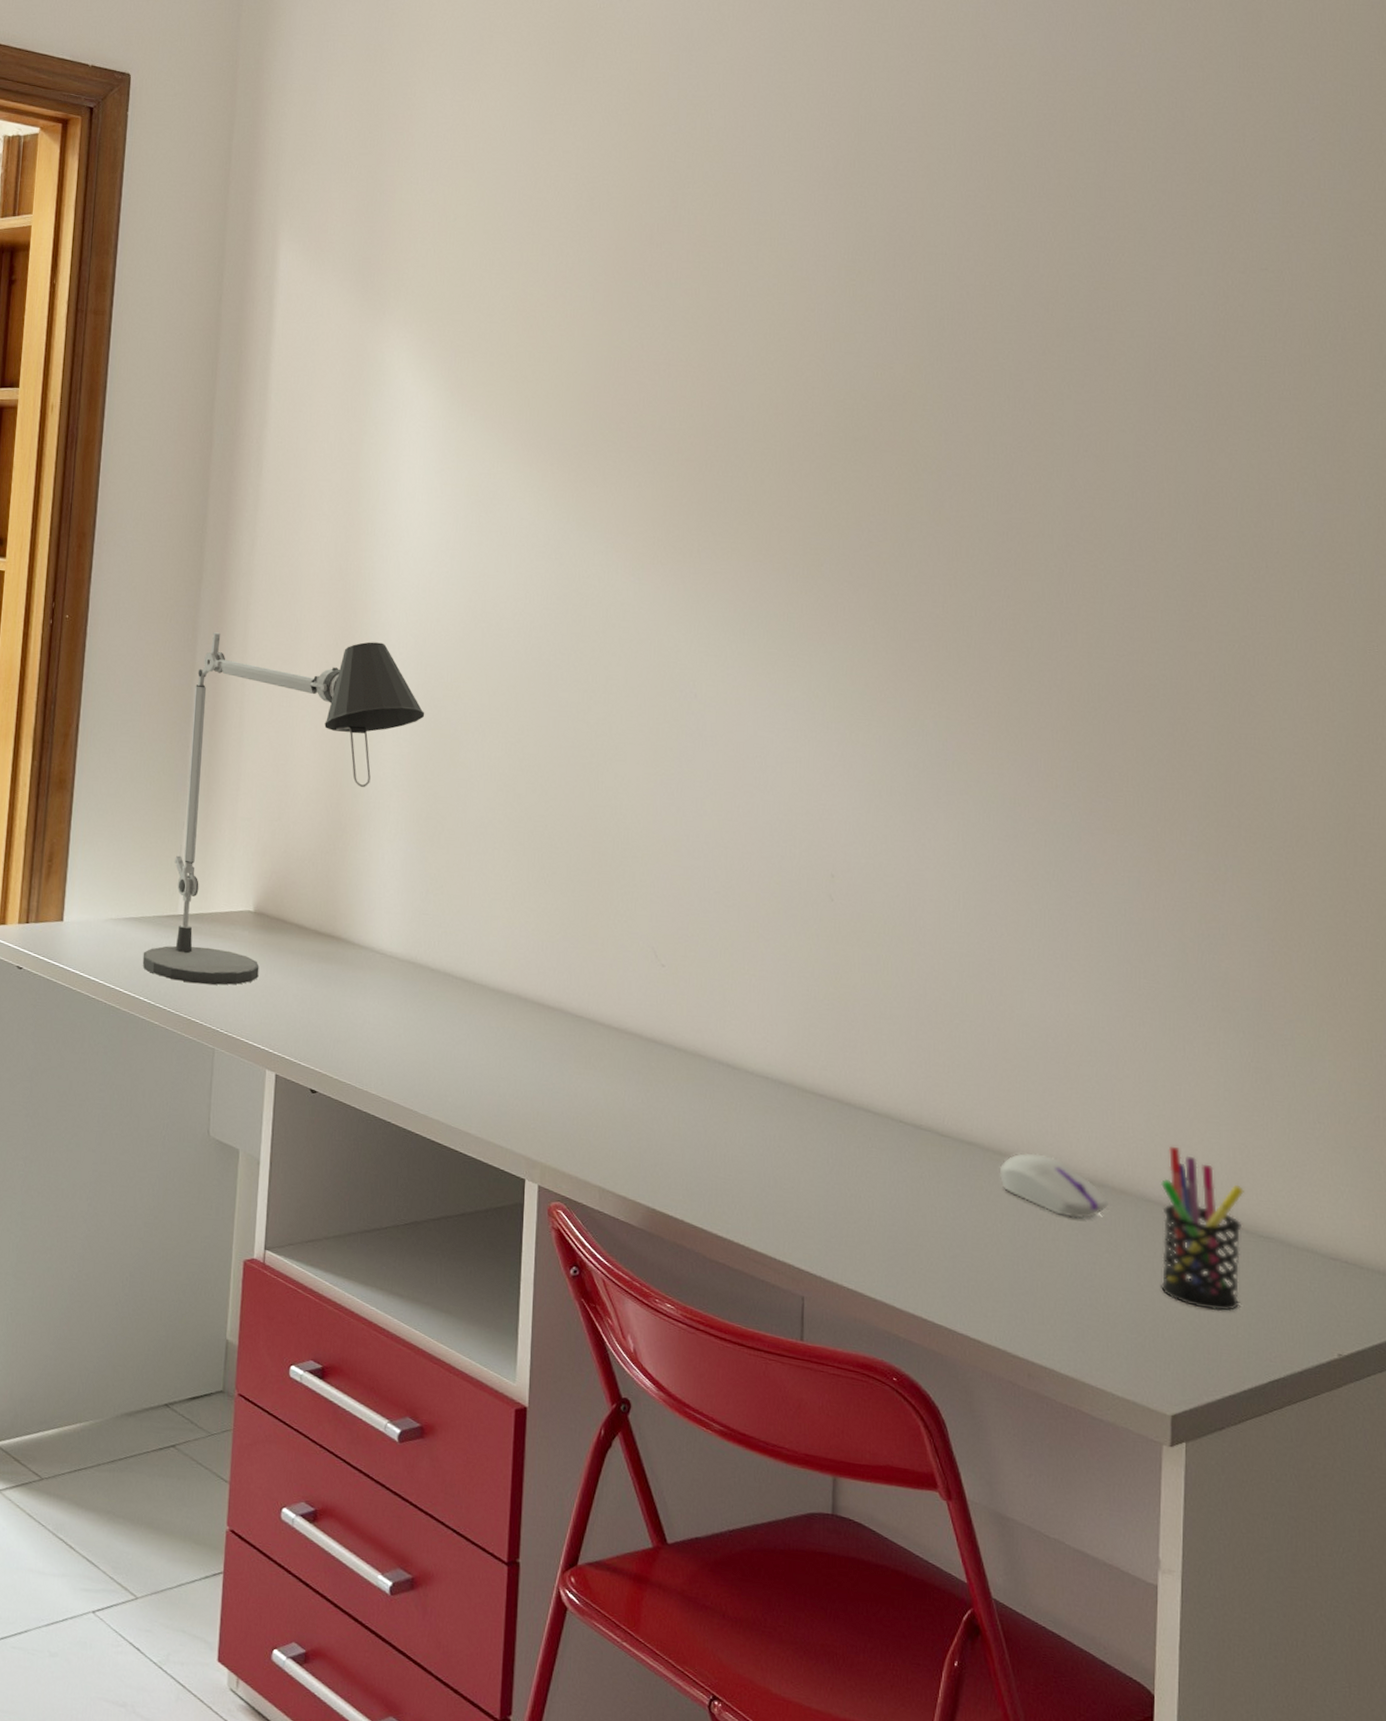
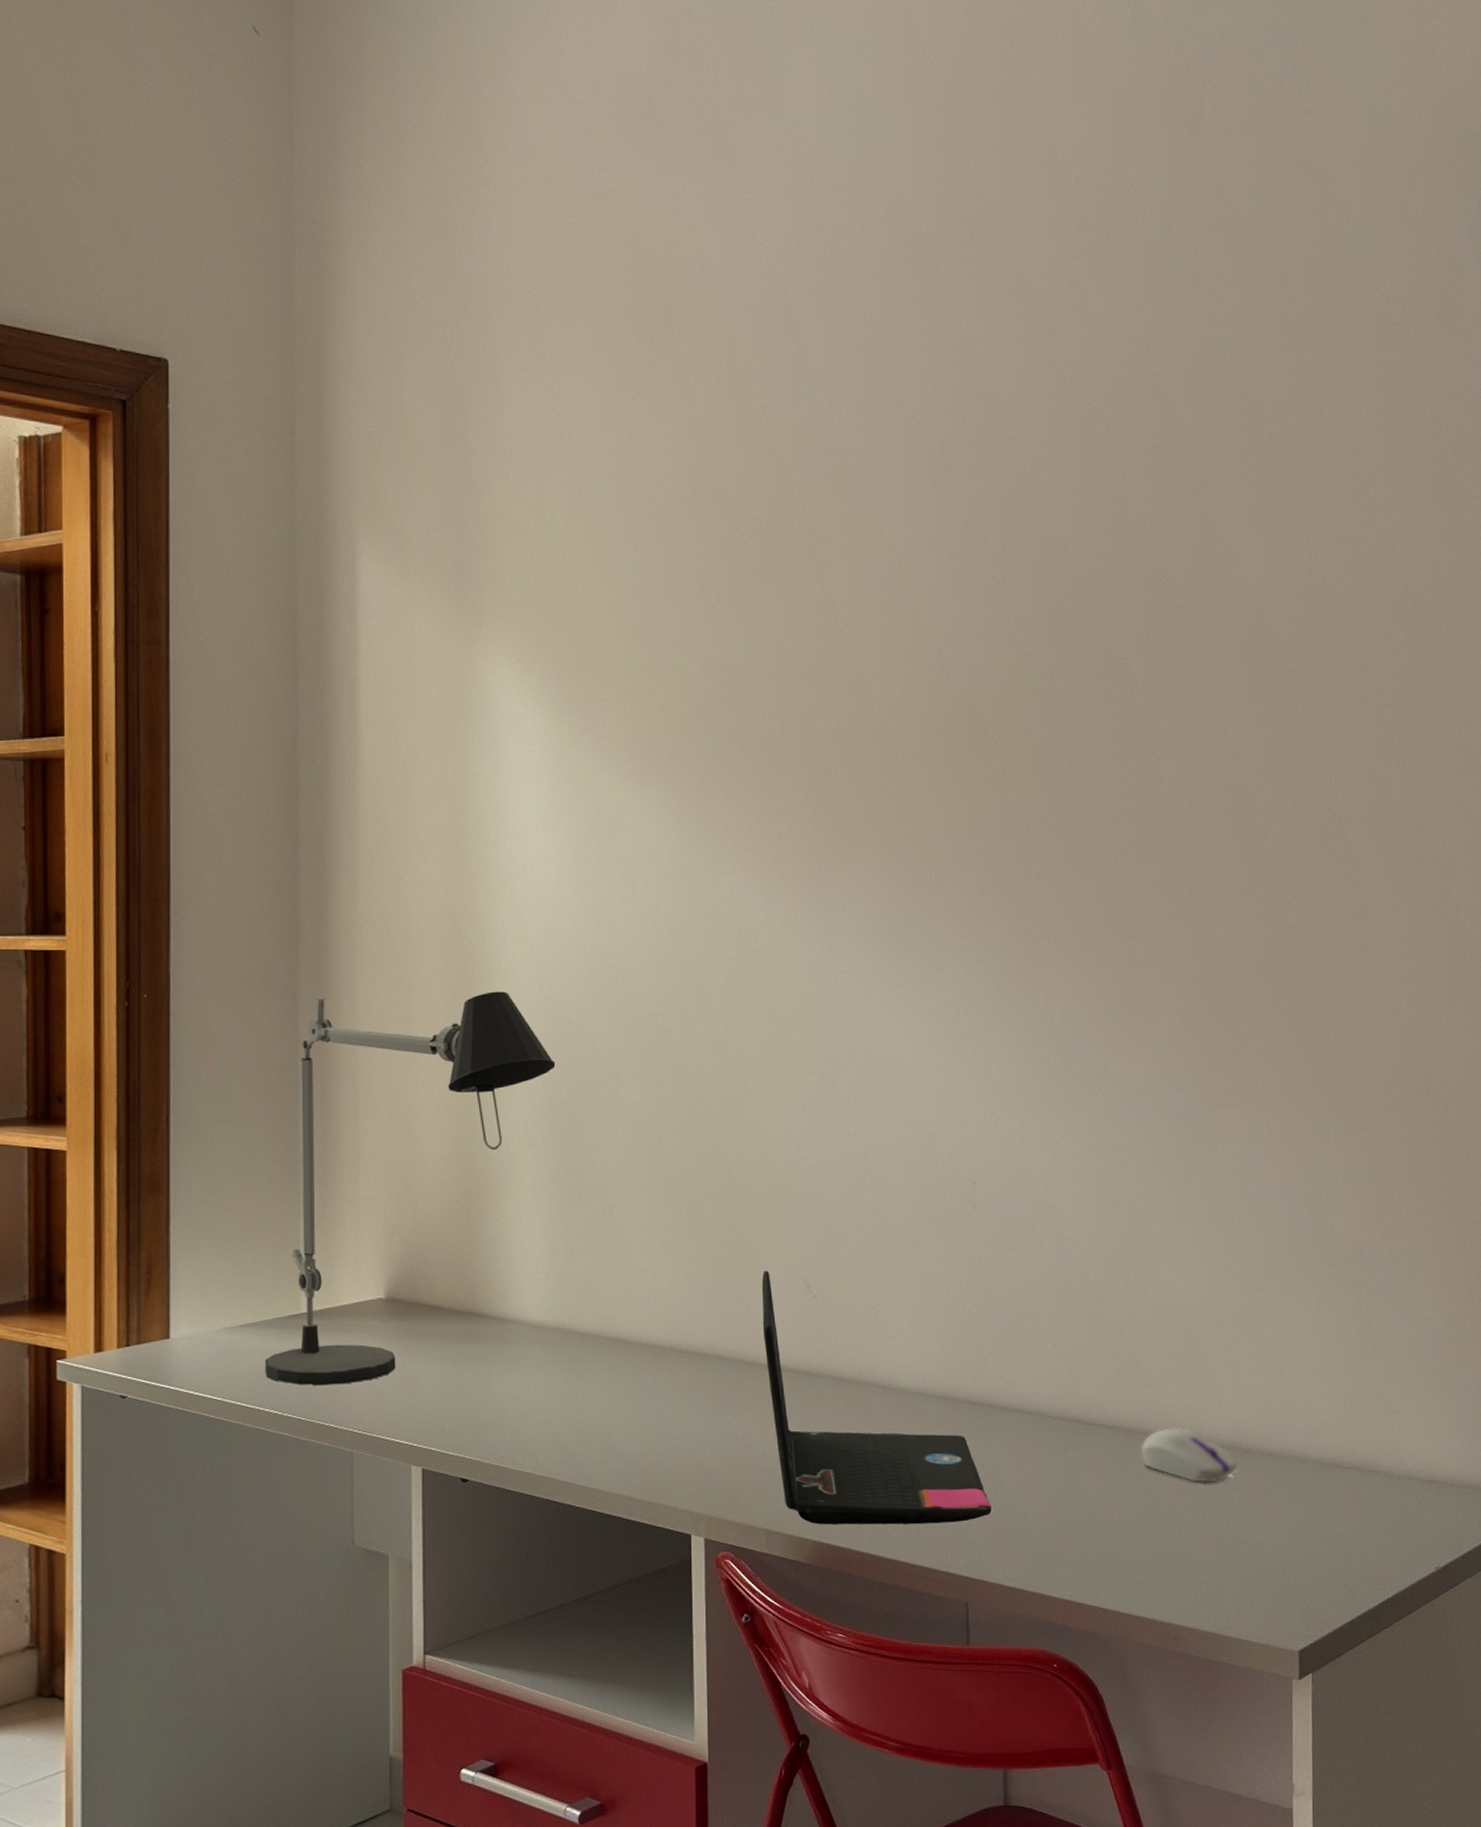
laptop: none [608,934,834,1214] -> present [761,1271,992,1525]
pen holder: present [1161,1146,1244,1312] -> none [1282,1400,1353,1547]

